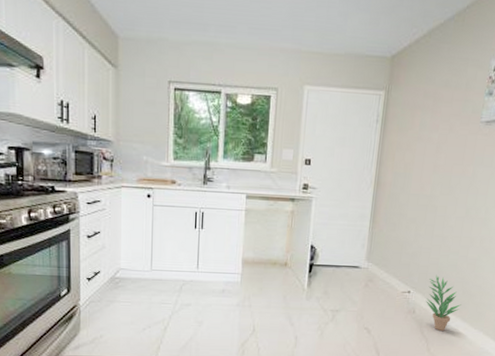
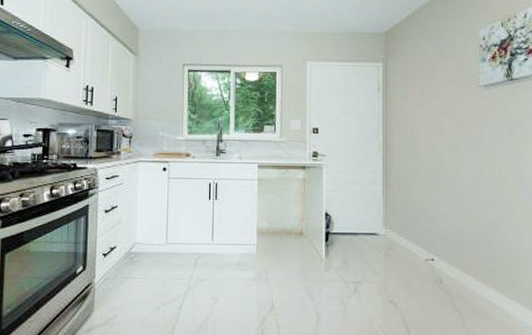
potted plant: present [425,274,461,331] -> none [451,239,491,302]

